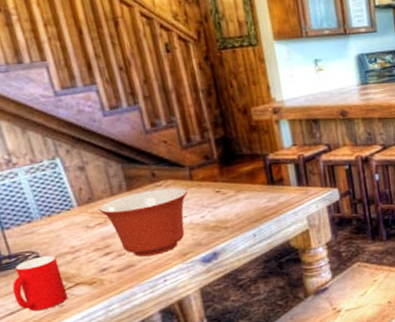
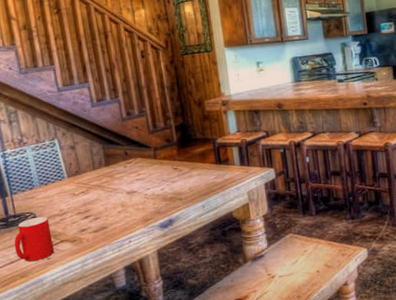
mixing bowl: present [98,187,187,257] -> none [83,164,152,221]

